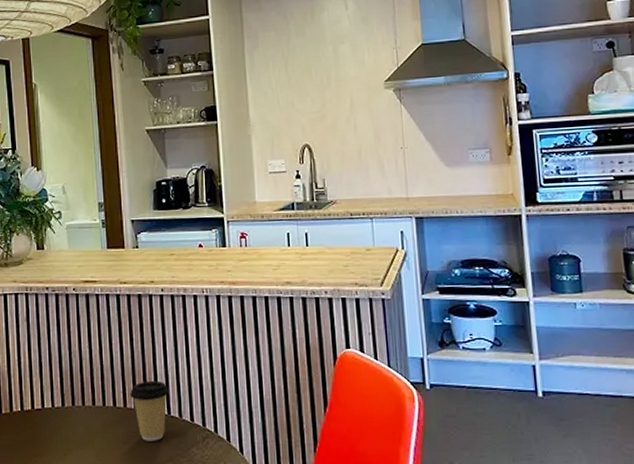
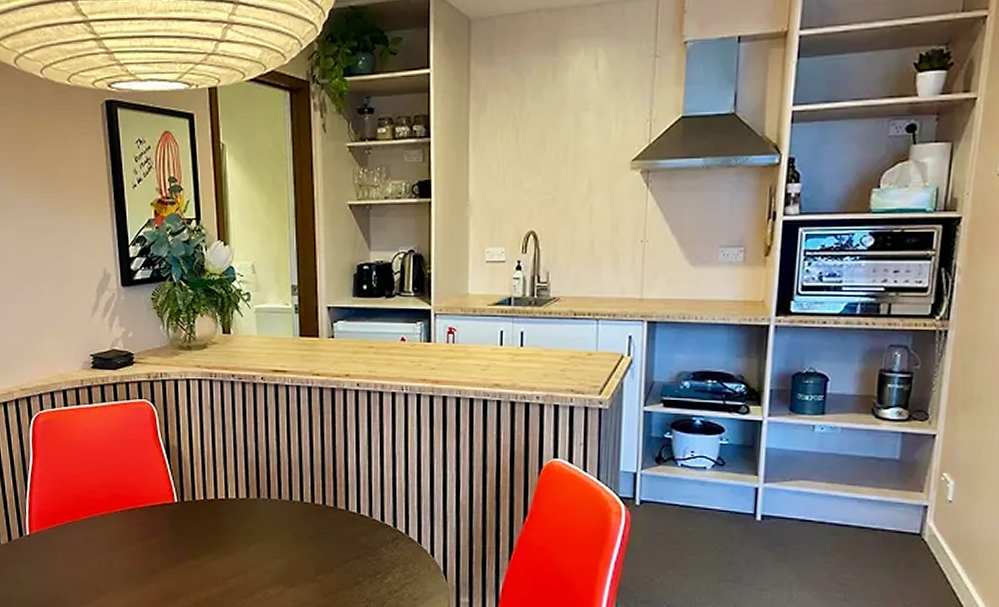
coffee cup: present [130,380,170,441] -> none [319,478,361,539]

